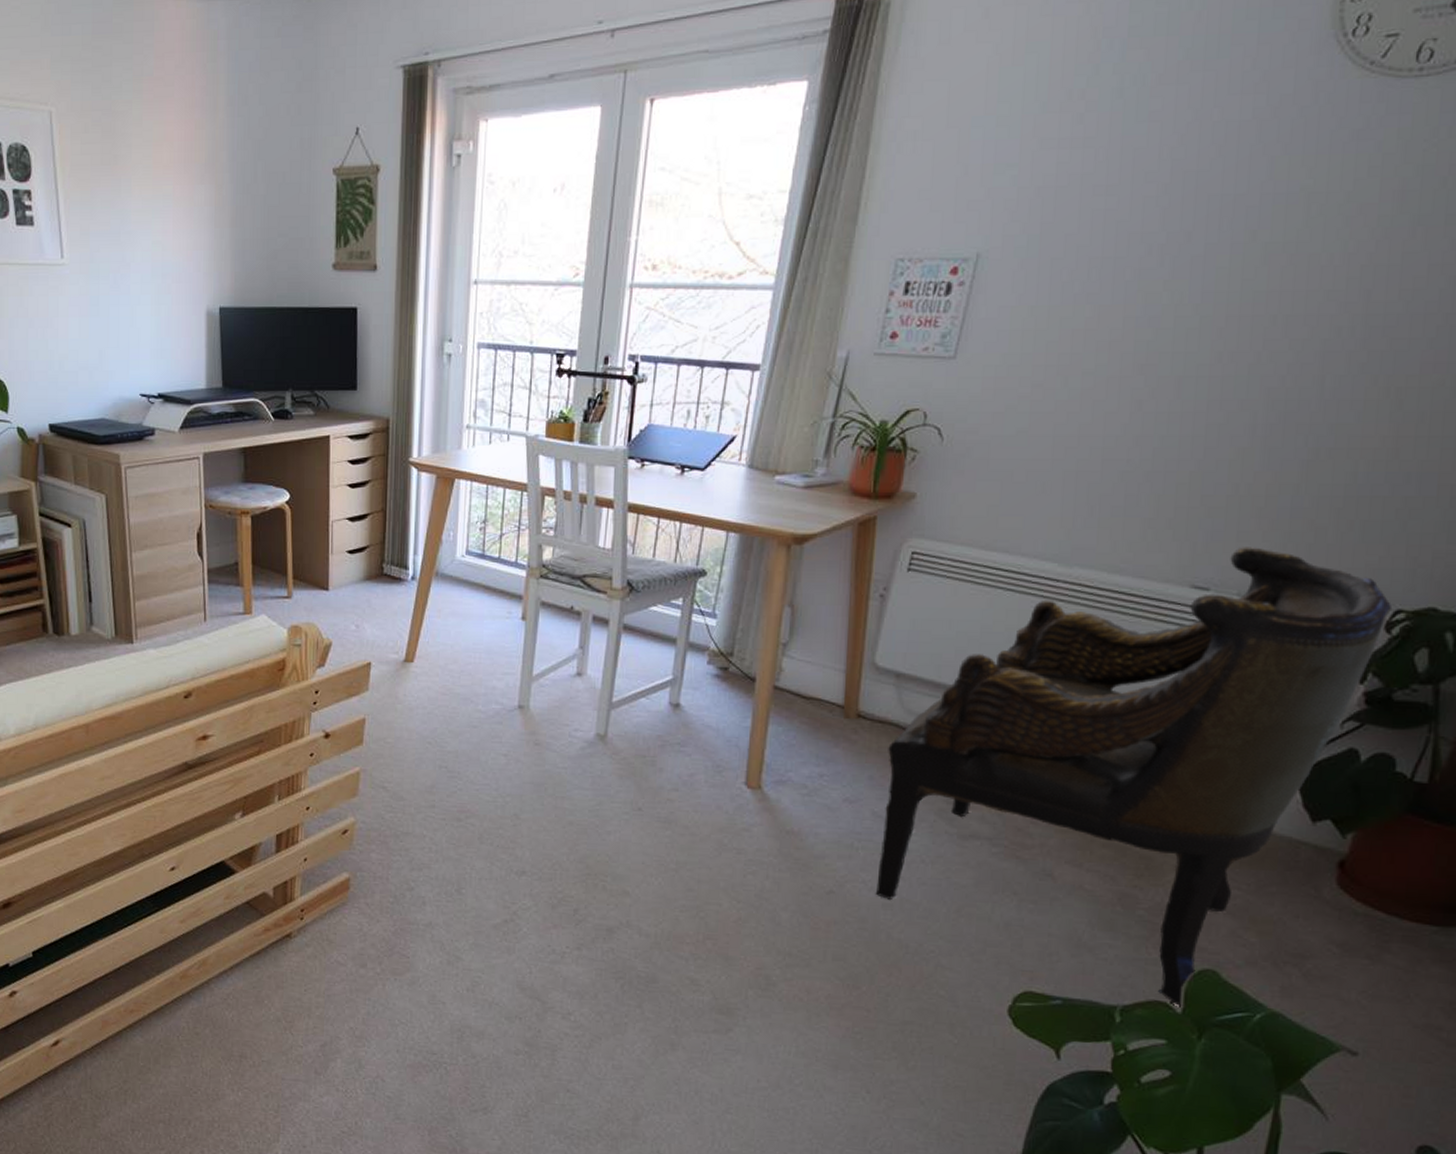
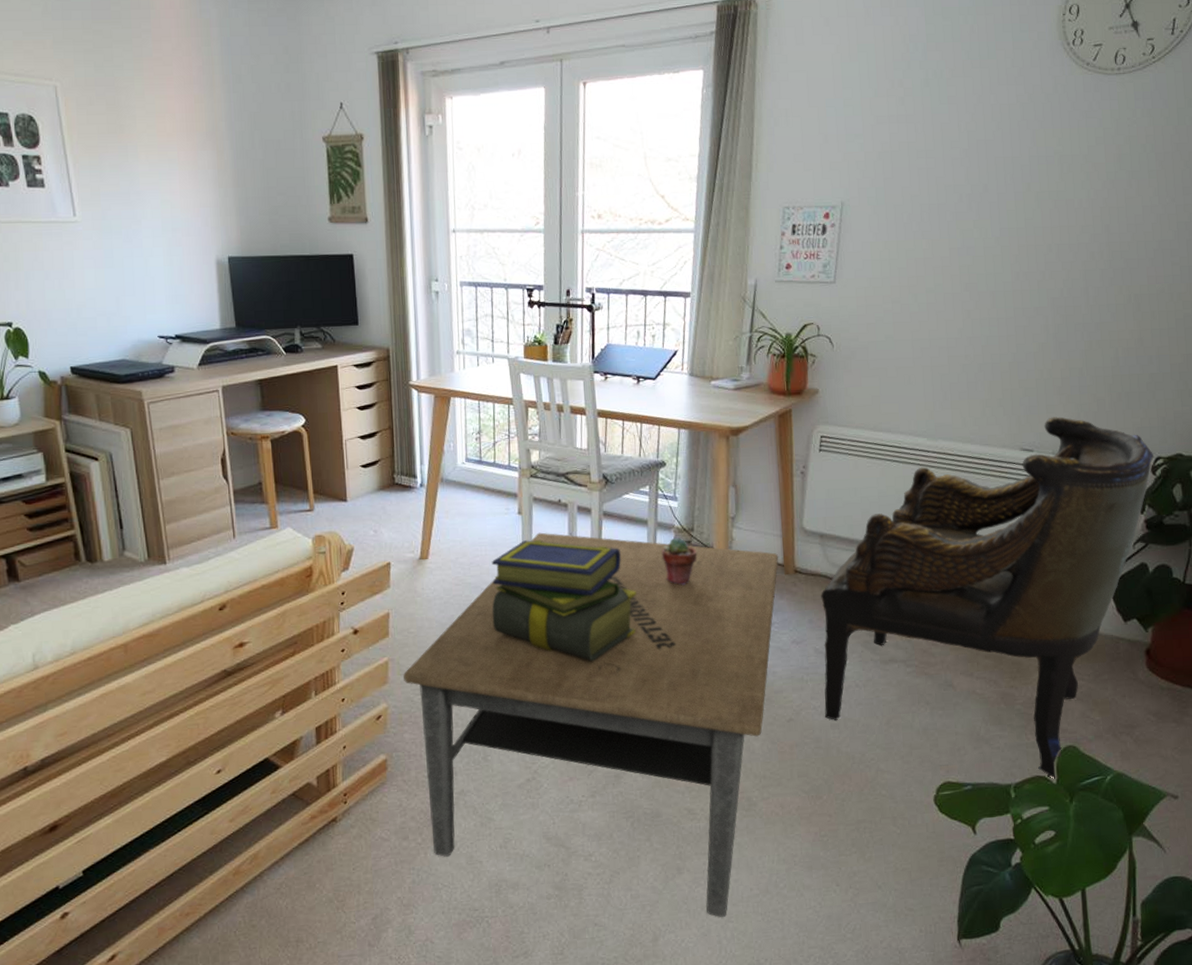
coffee table: none [375,642,839,1106] -> present [403,532,779,917]
stack of books: none [480,650,655,796] -> present [491,539,637,661]
potted succulent: none [690,663,735,720] -> present [662,538,697,586]

